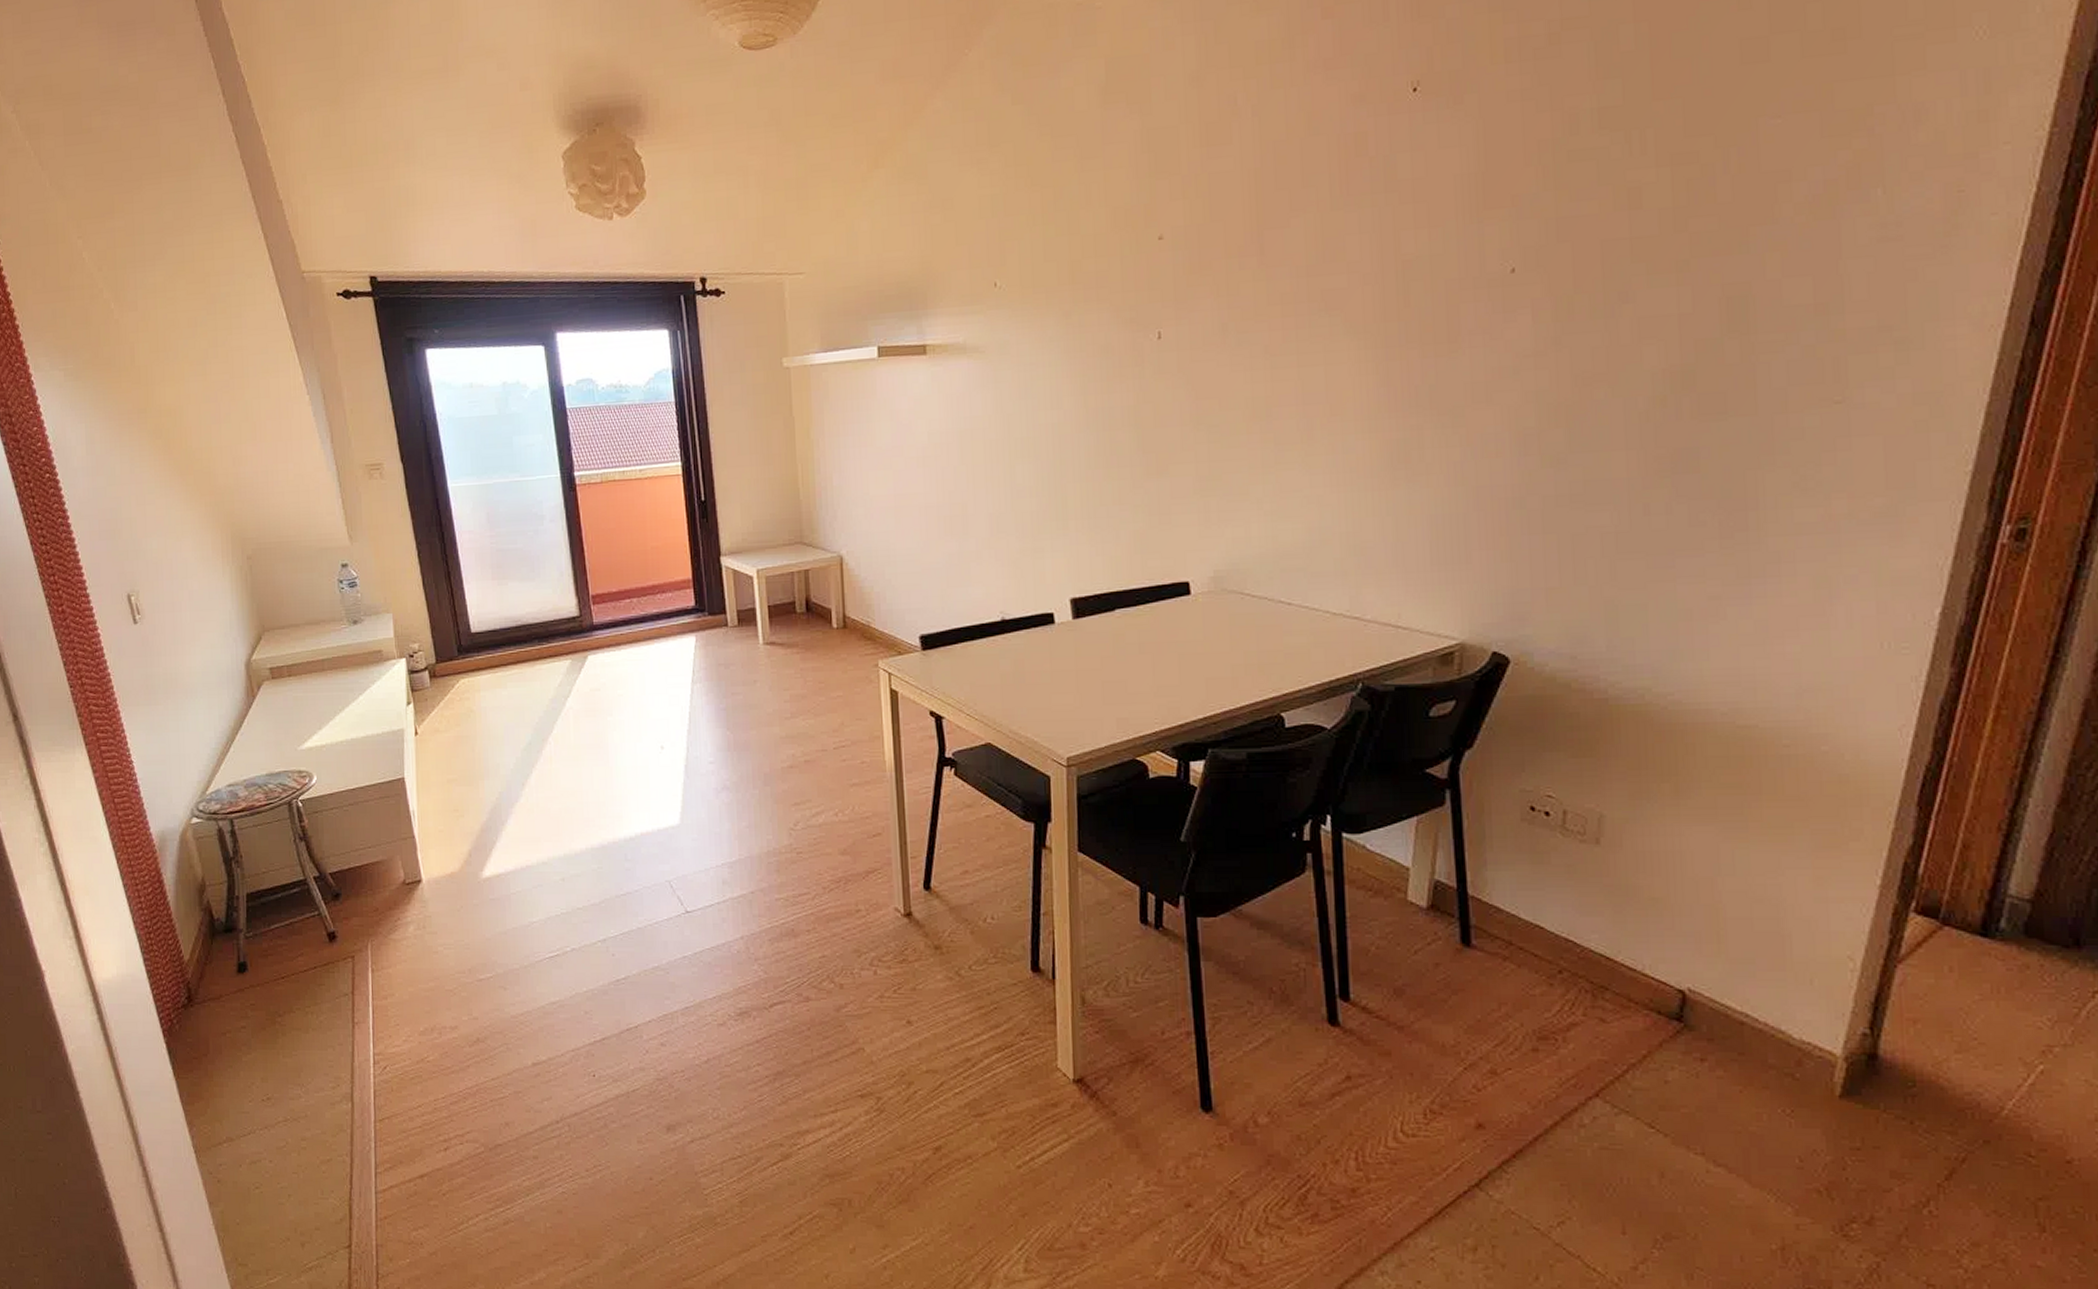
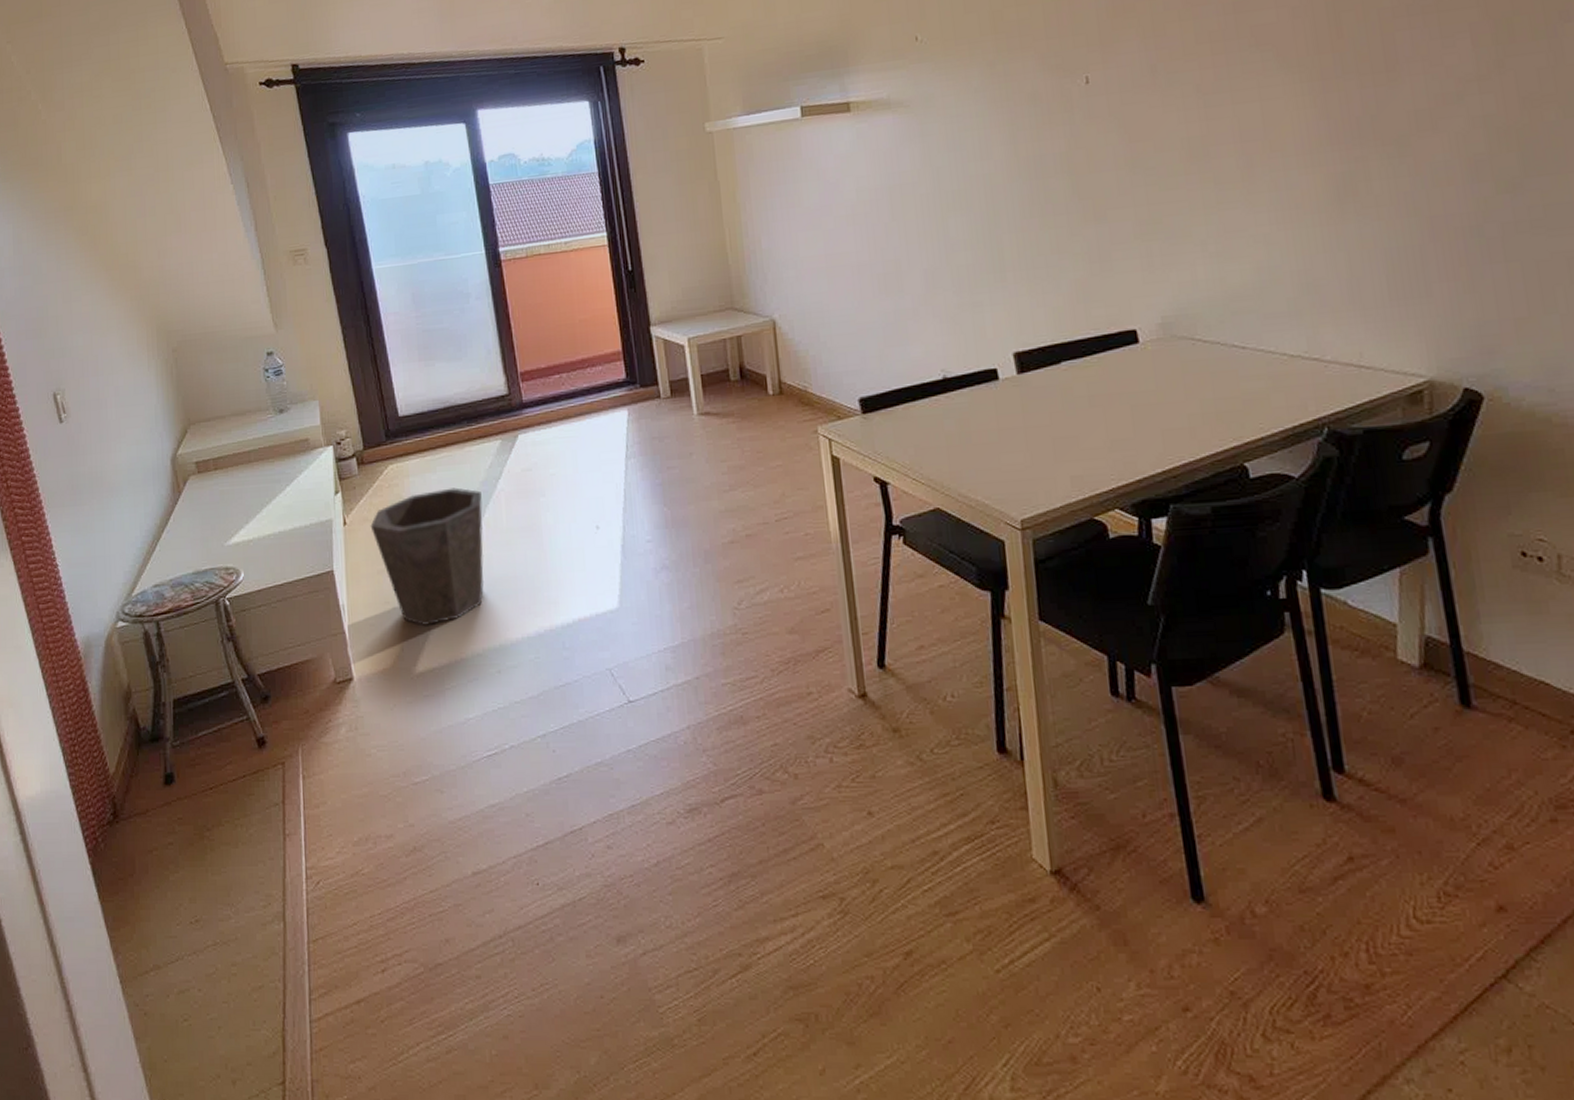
waste bin: none [441,704,551,833] -> present [370,487,485,625]

